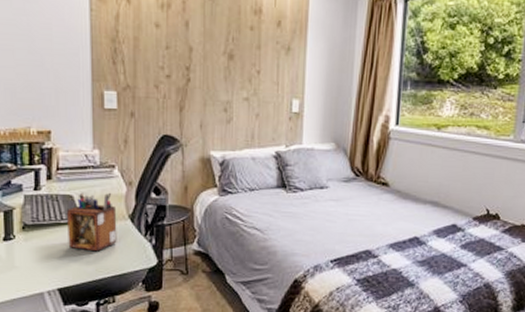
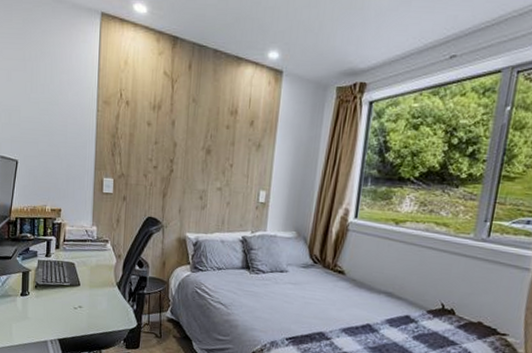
desk organizer: present [67,192,117,252] -> none [68,261,107,311]

